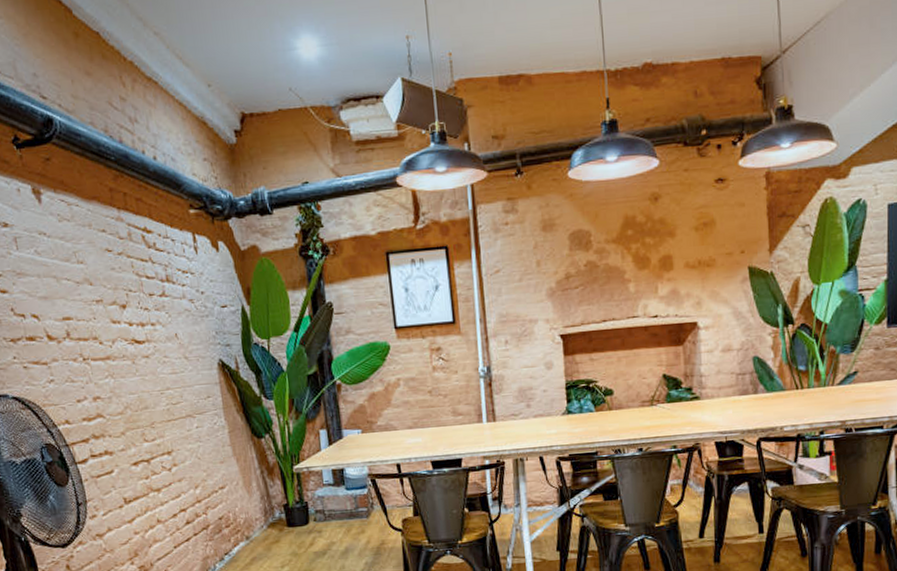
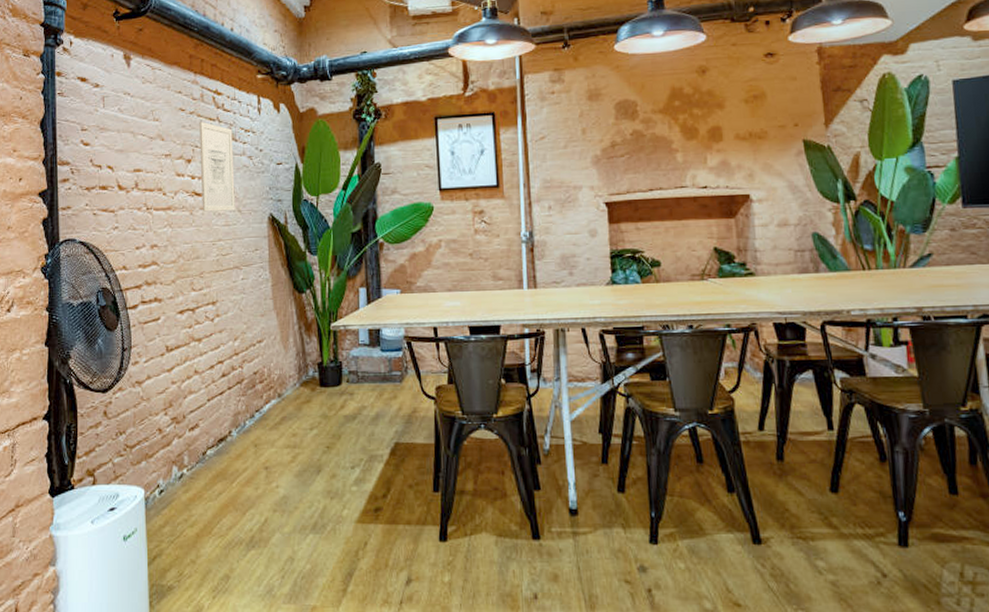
wall art: none [130,262,181,360] -> present [199,121,235,212]

